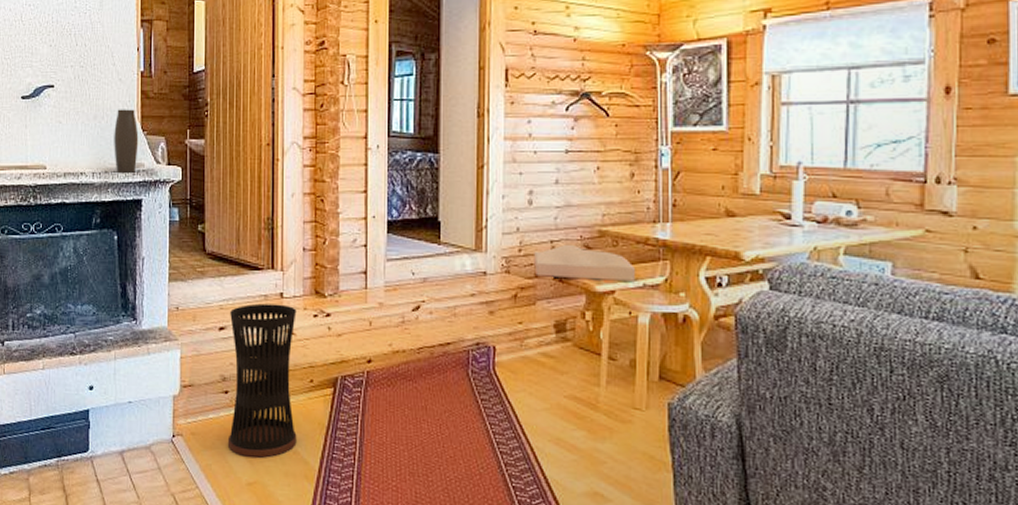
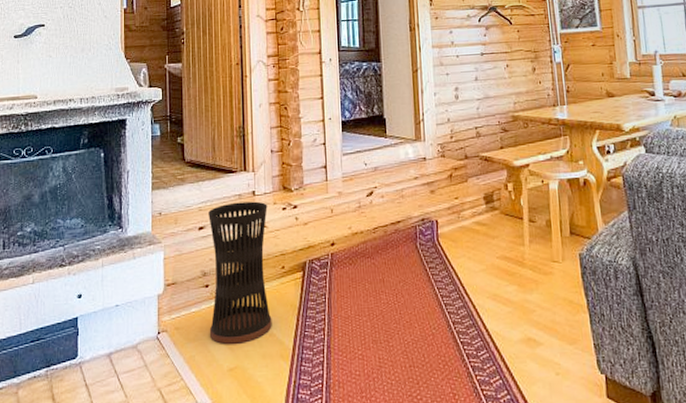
vase: present [114,109,139,173] -> none [100,41,123,97]
cushion: present [534,244,636,283] -> none [463,128,545,158]

